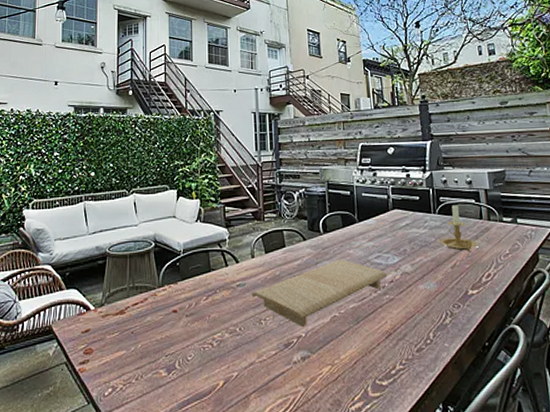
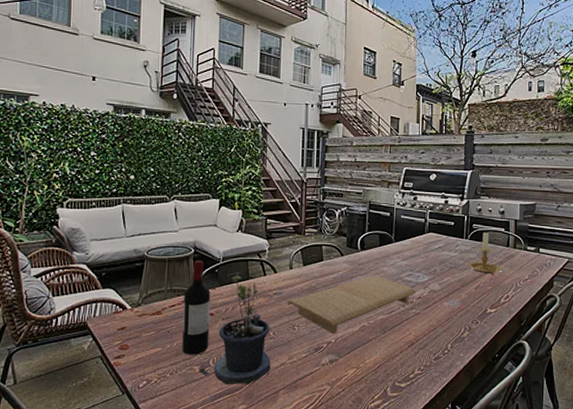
wine bottle: none [147,253,174,357] -> present [182,259,211,355]
potted plant: none [164,266,240,389] -> present [198,274,271,384]

